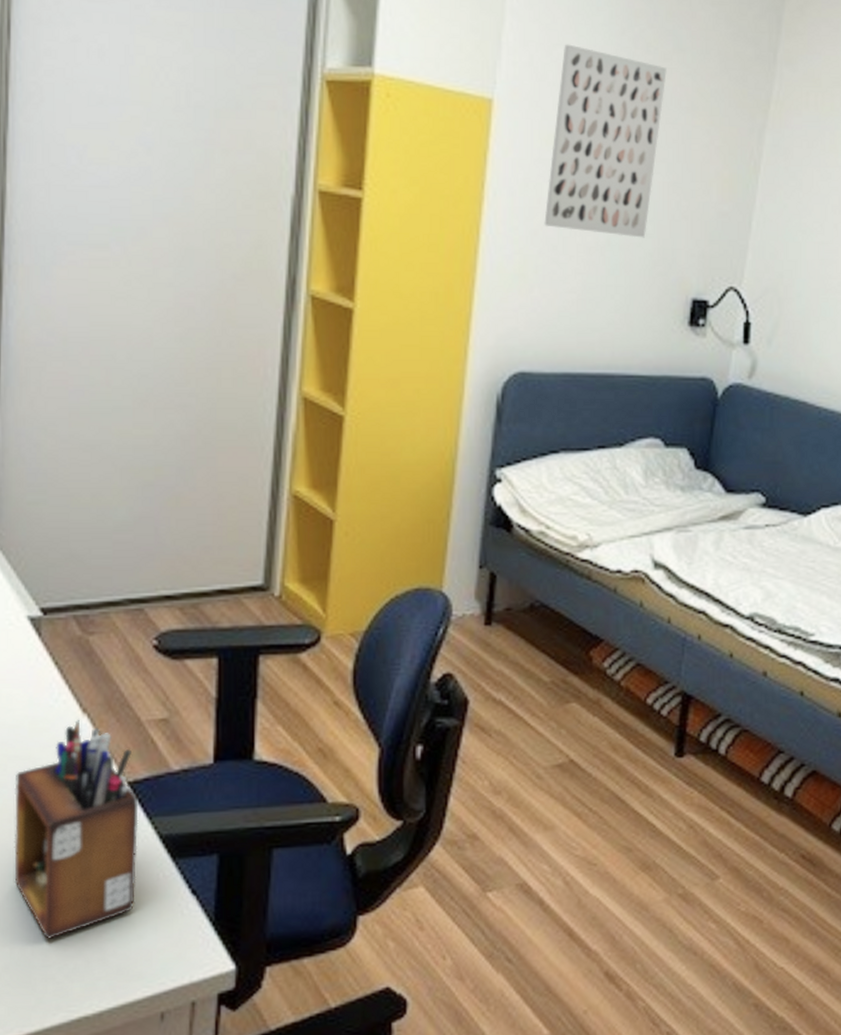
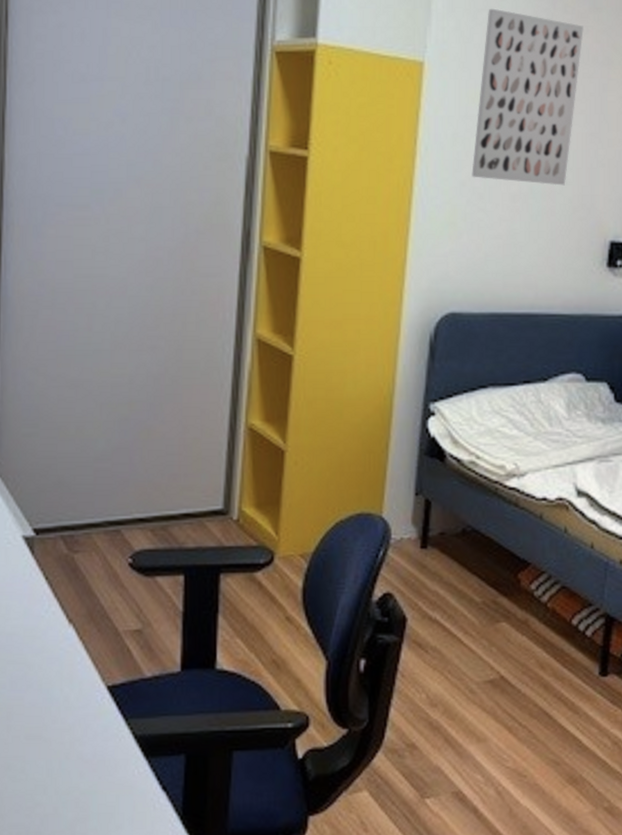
desk organizer: present [14,719,139,940] -> none [11,628,117,827]

